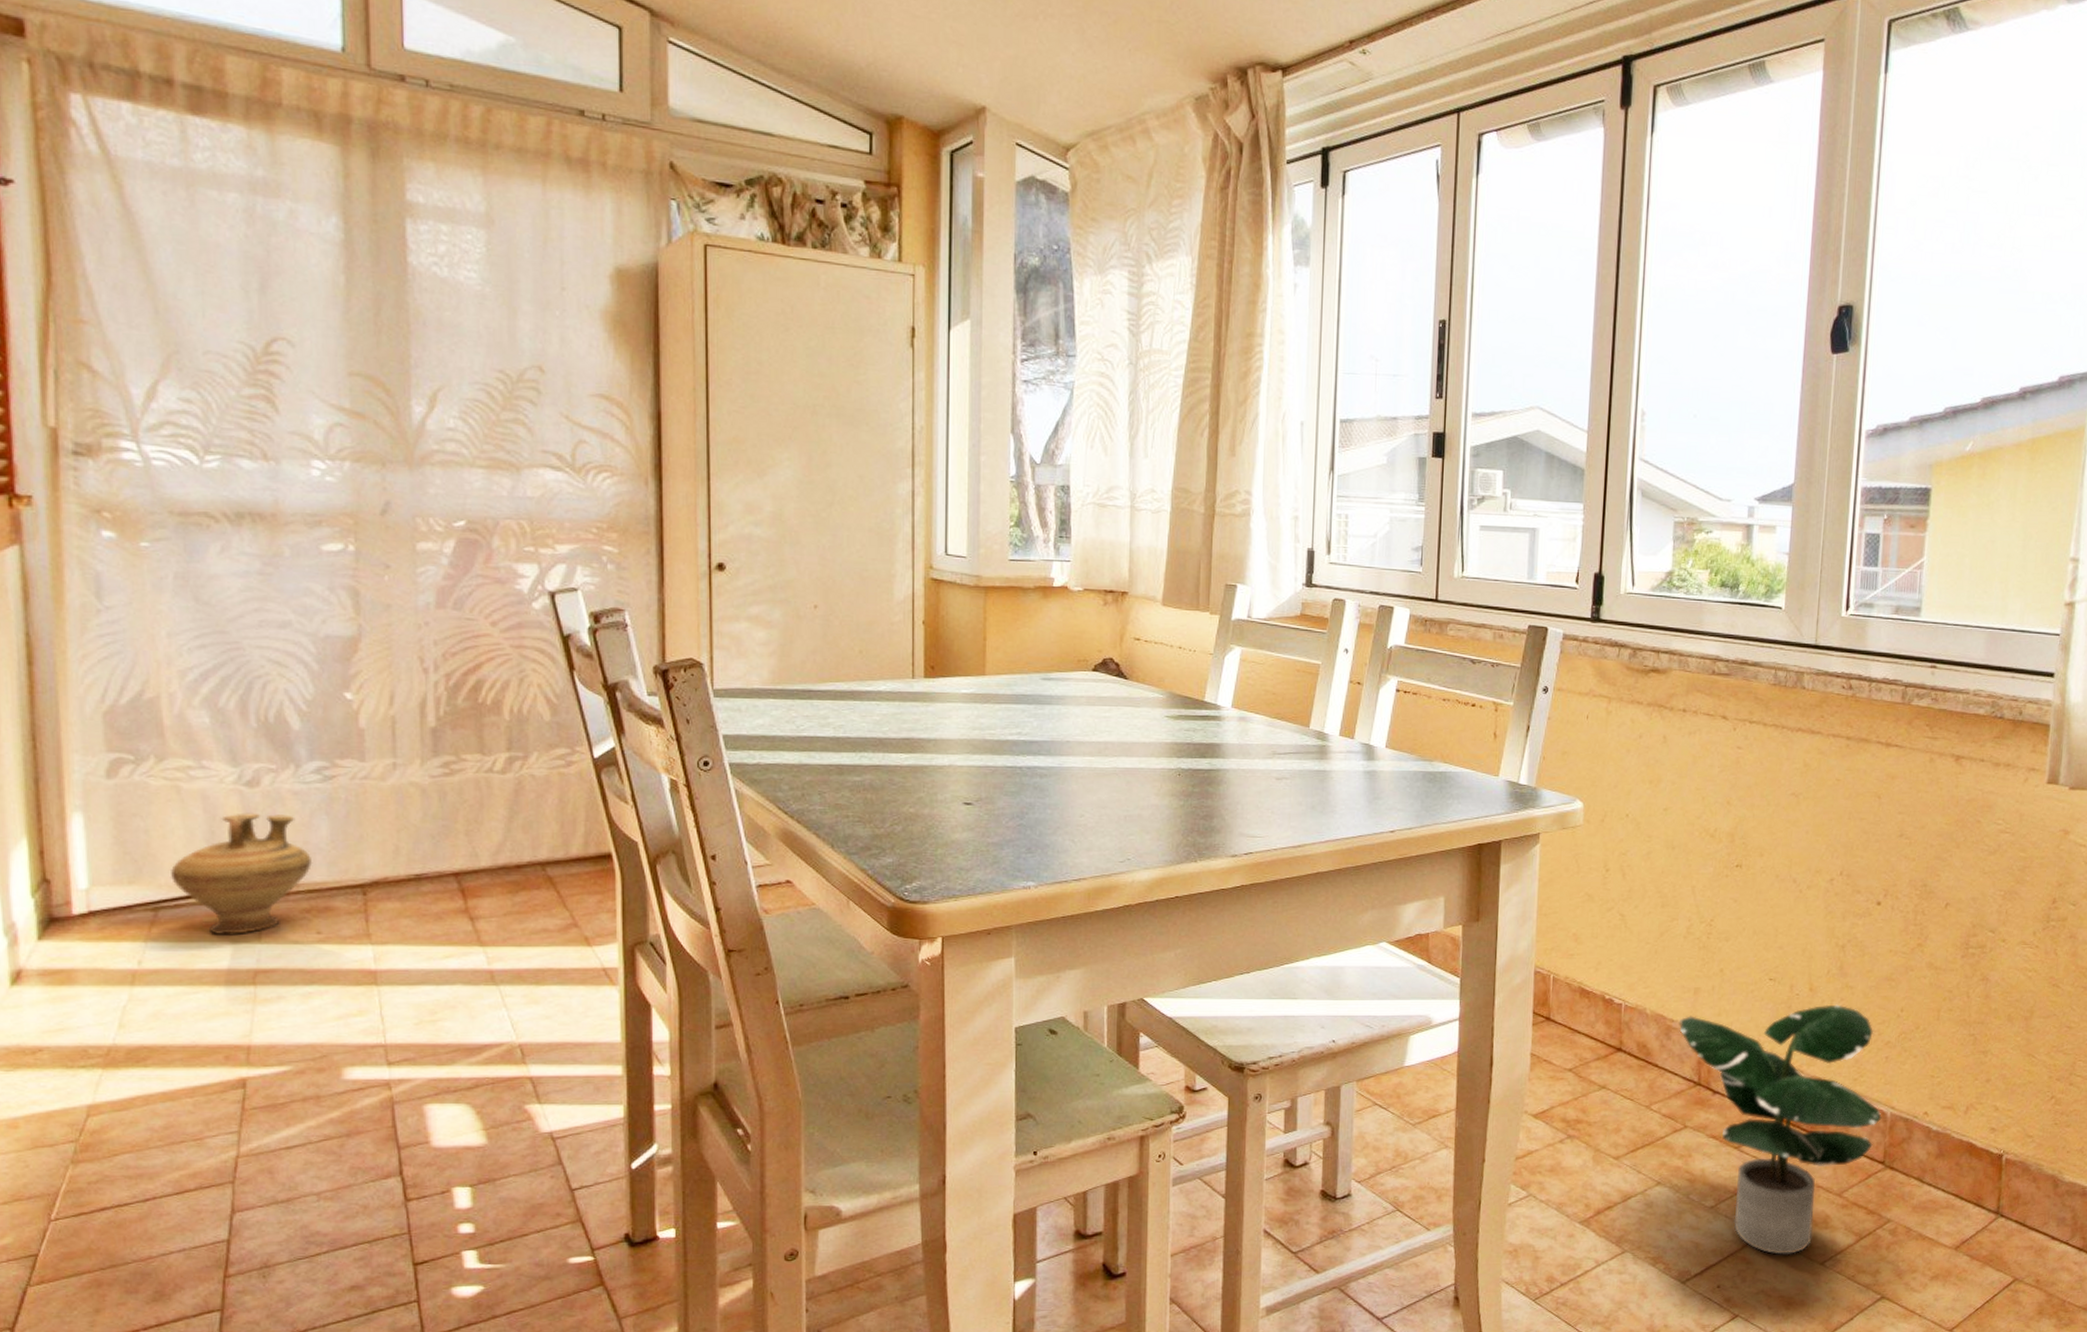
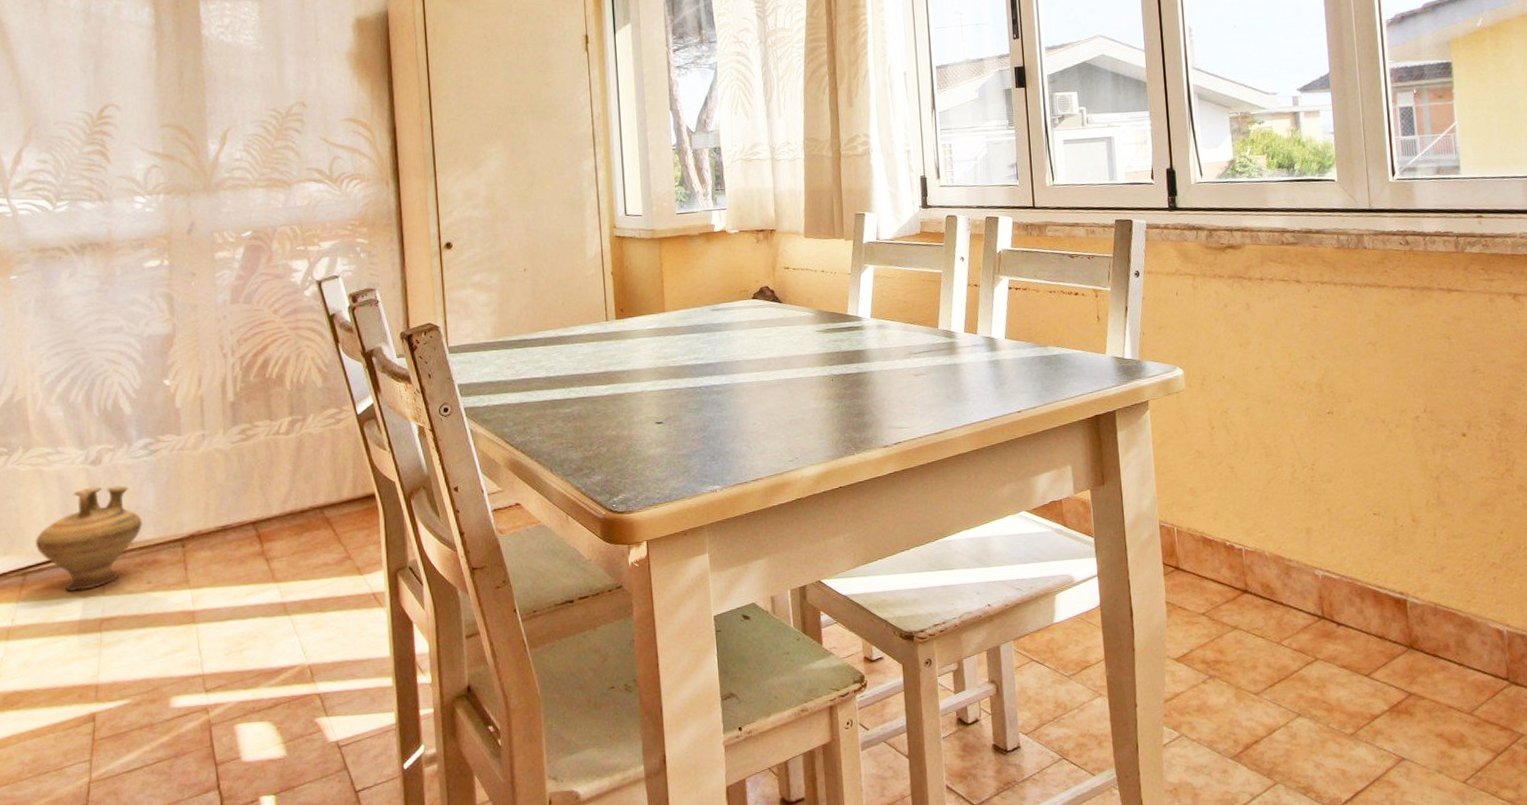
potted plant: present [1678,1004,1882,1255] -> none [1296,532,1499,776]

